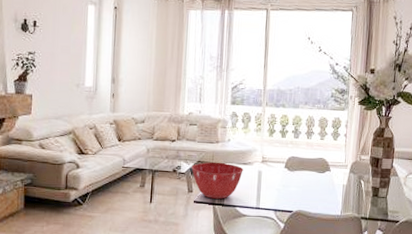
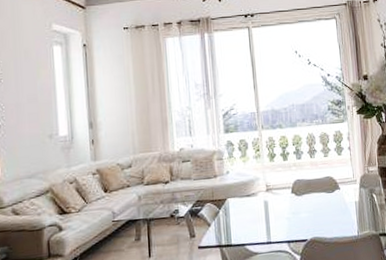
mixing bowl: present [191,162,243,199] -> none [190,198,248,241]

